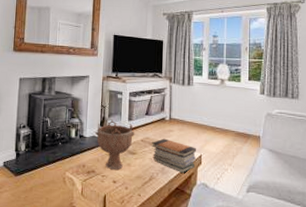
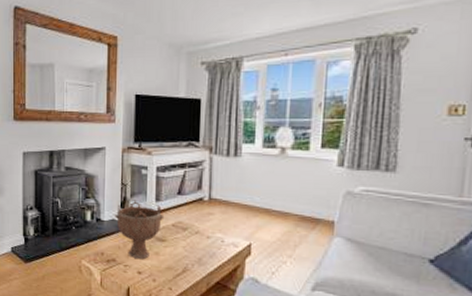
book stack: present [152,138,196,173] -> none [186,223,244,265]

